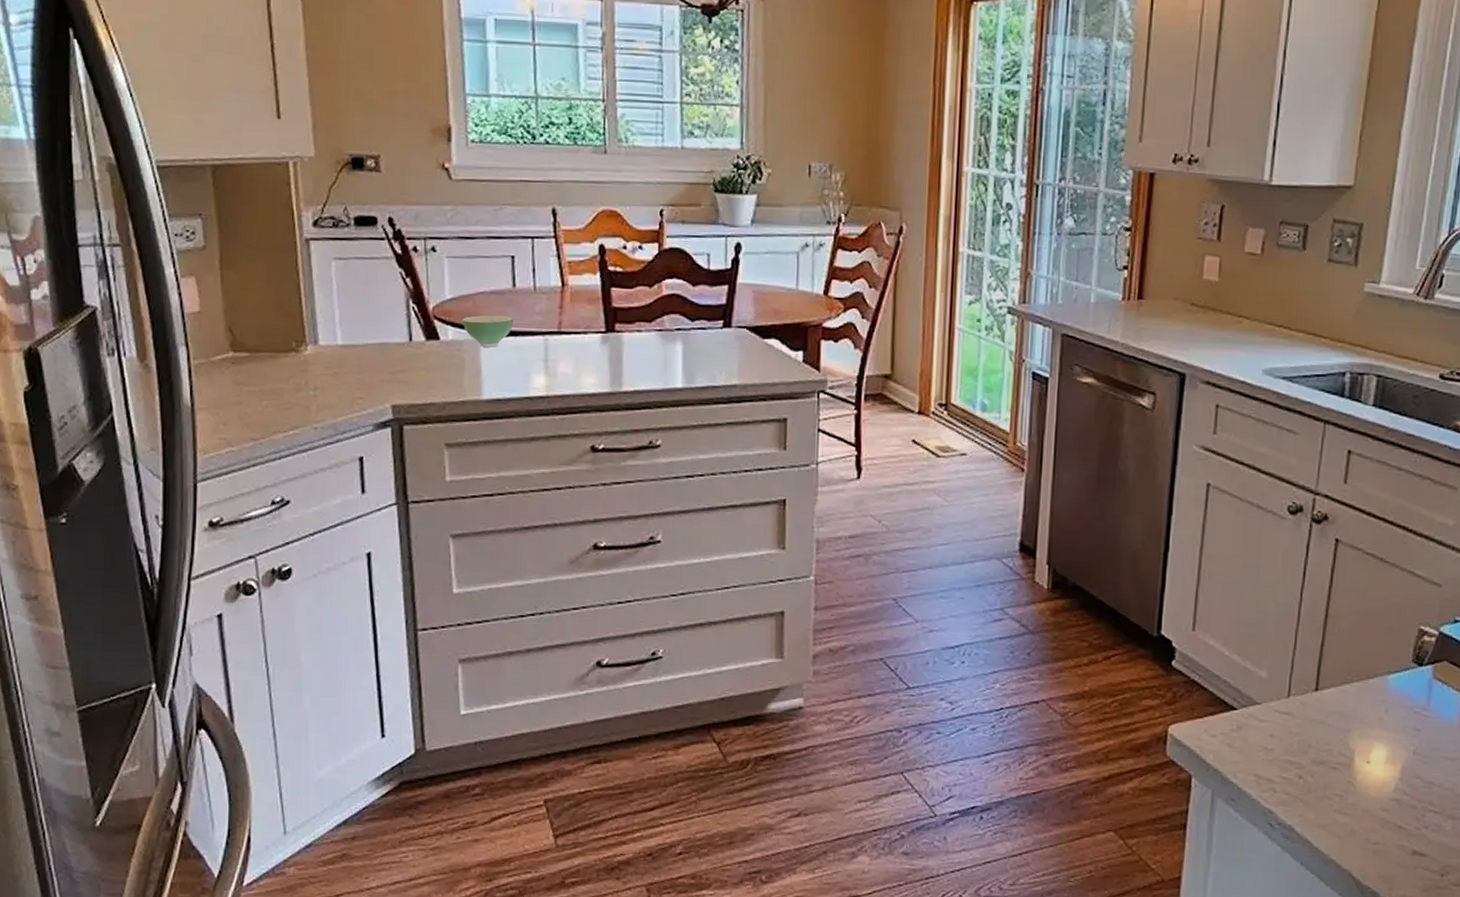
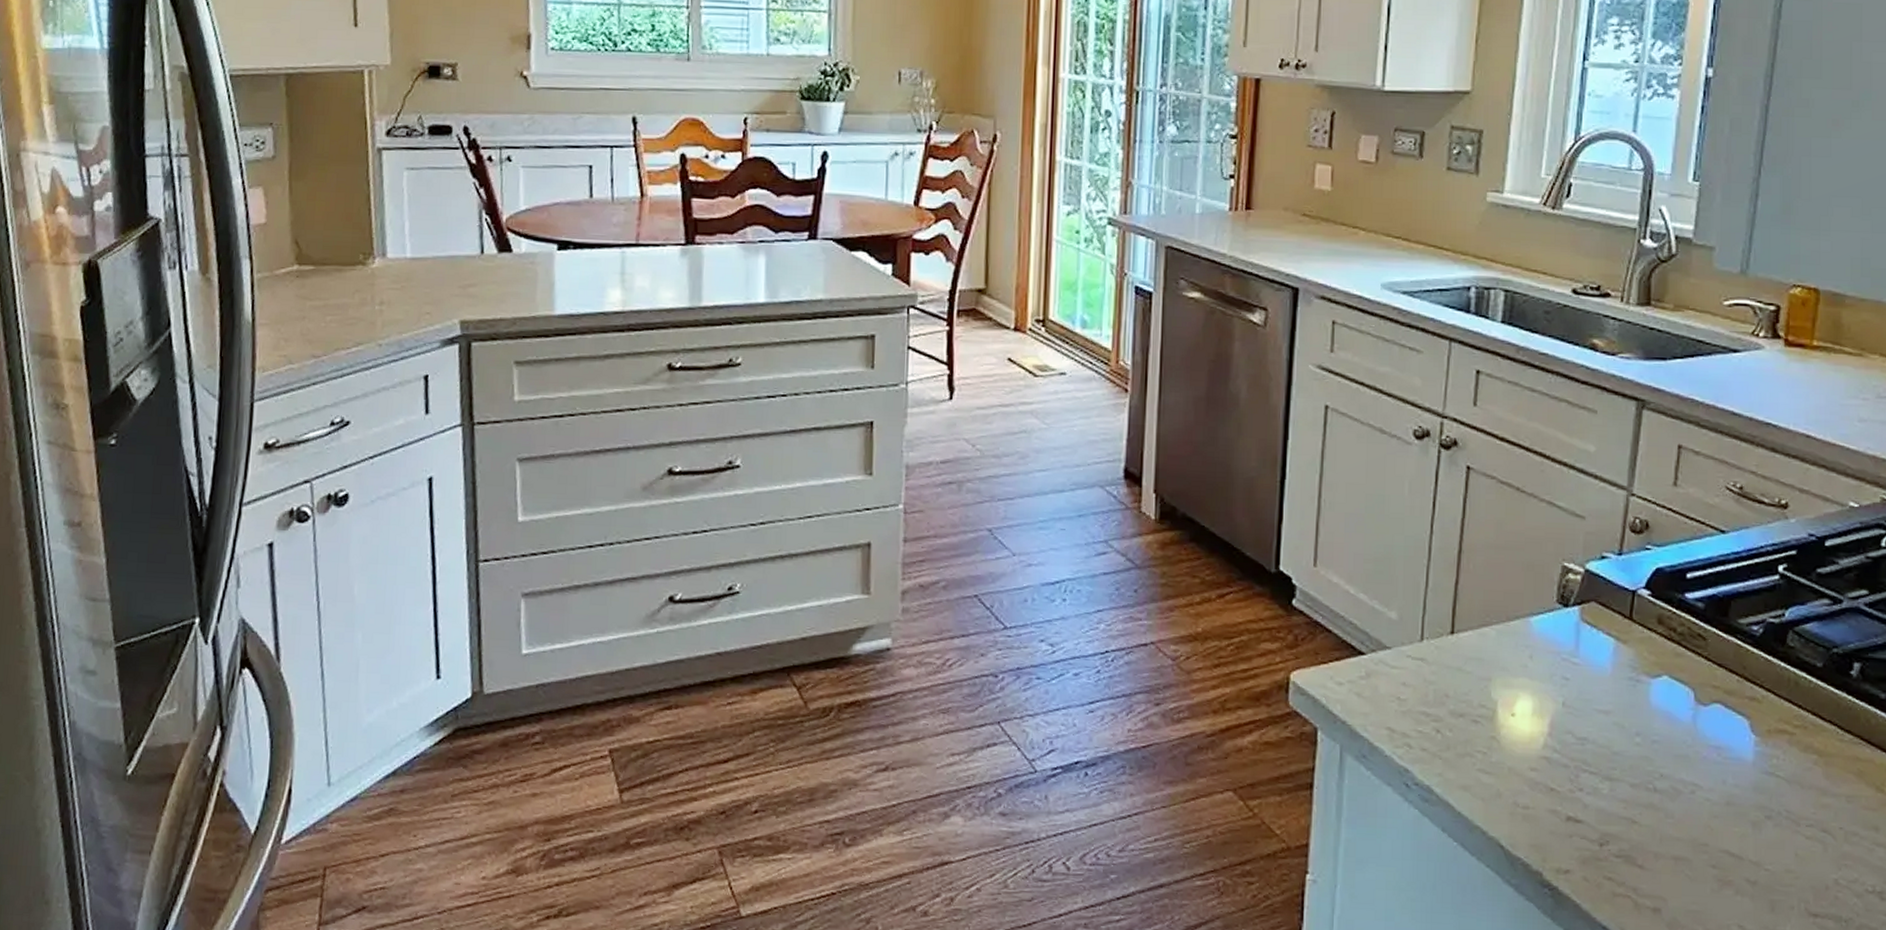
bowl: present [461,315,514,348] -> none [535,226,590,260]

